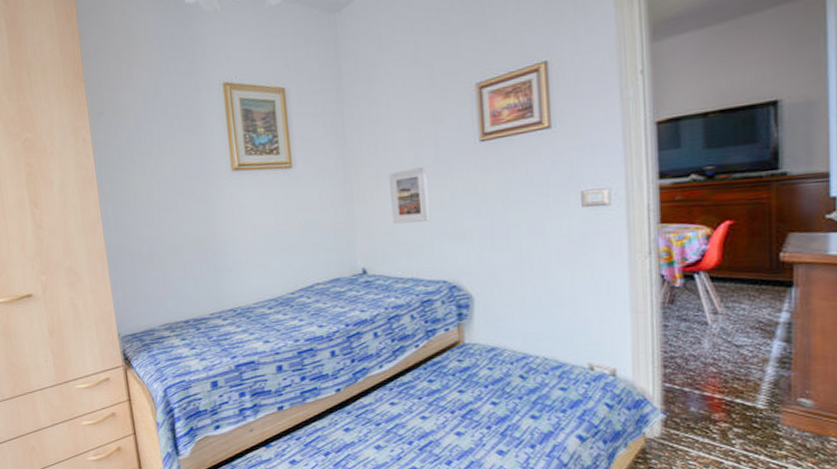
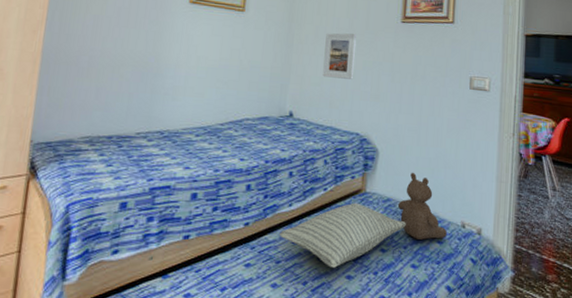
pillow: none [375,356,518,426] -> present [280,202,406,268]
teddy bear: none [504,315,571,388] -> present [397,172,447,240]

